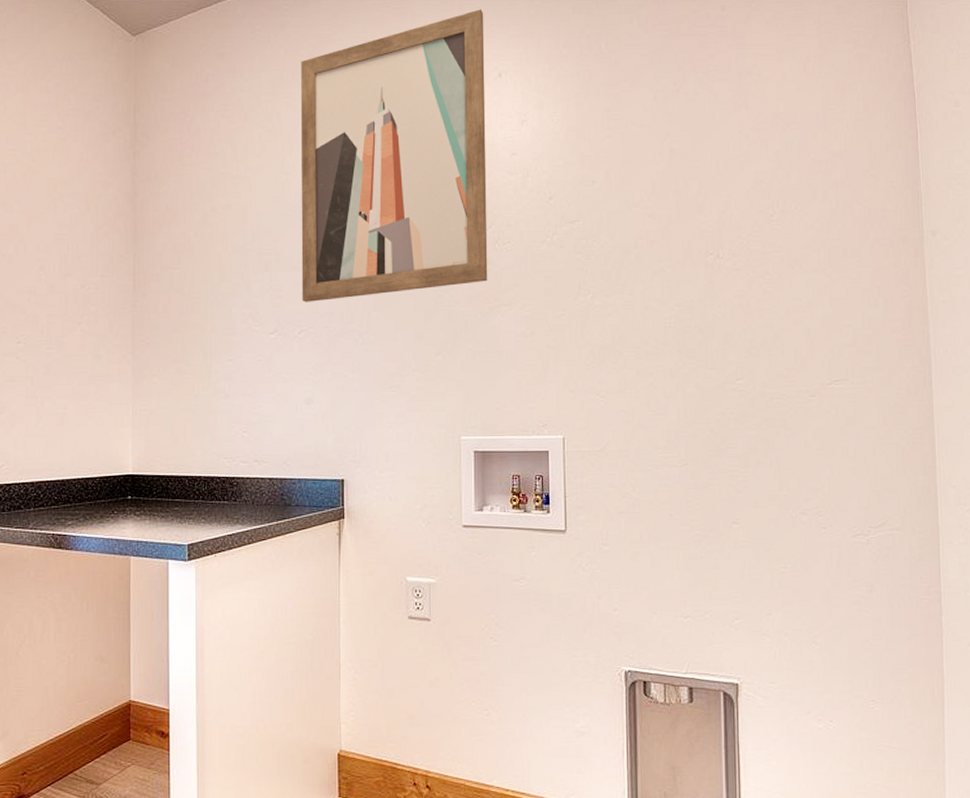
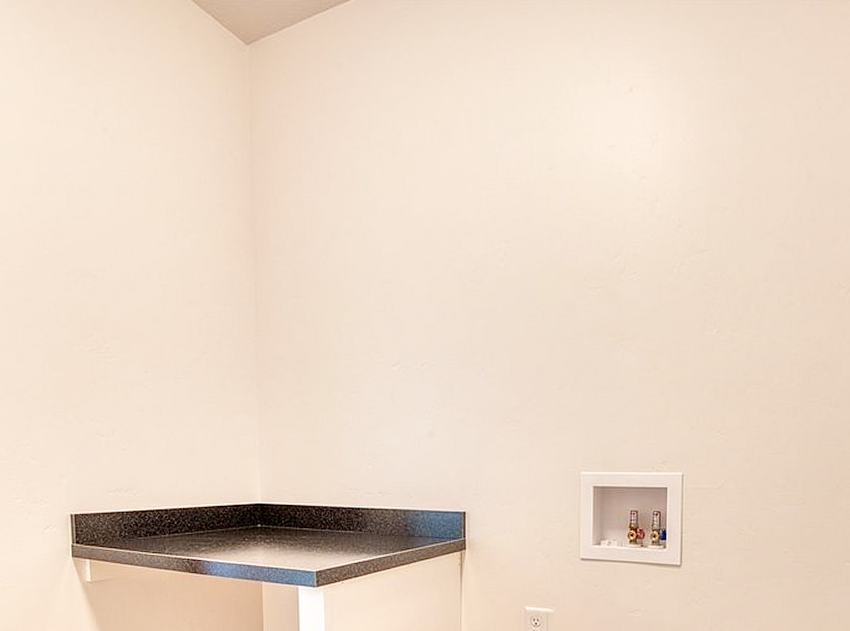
wall art: present [300,9,488,302] -> none [422,14,616,334]

